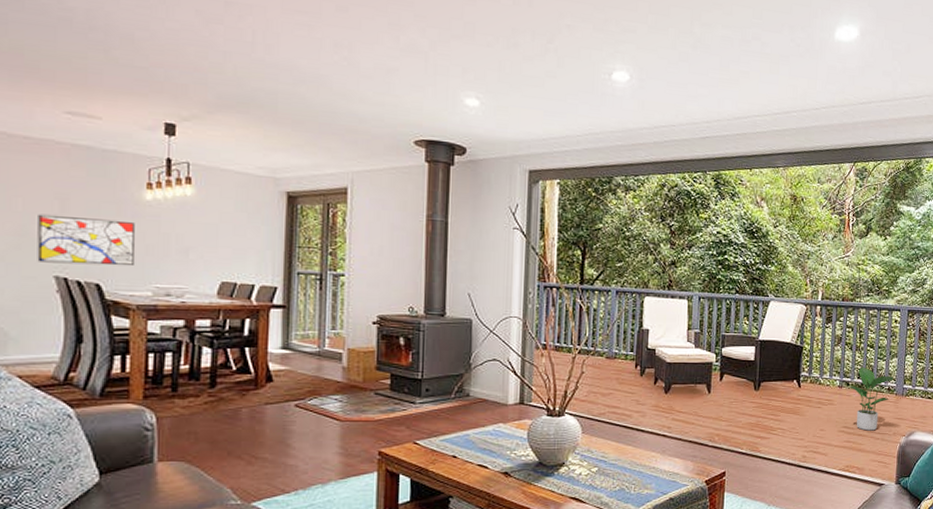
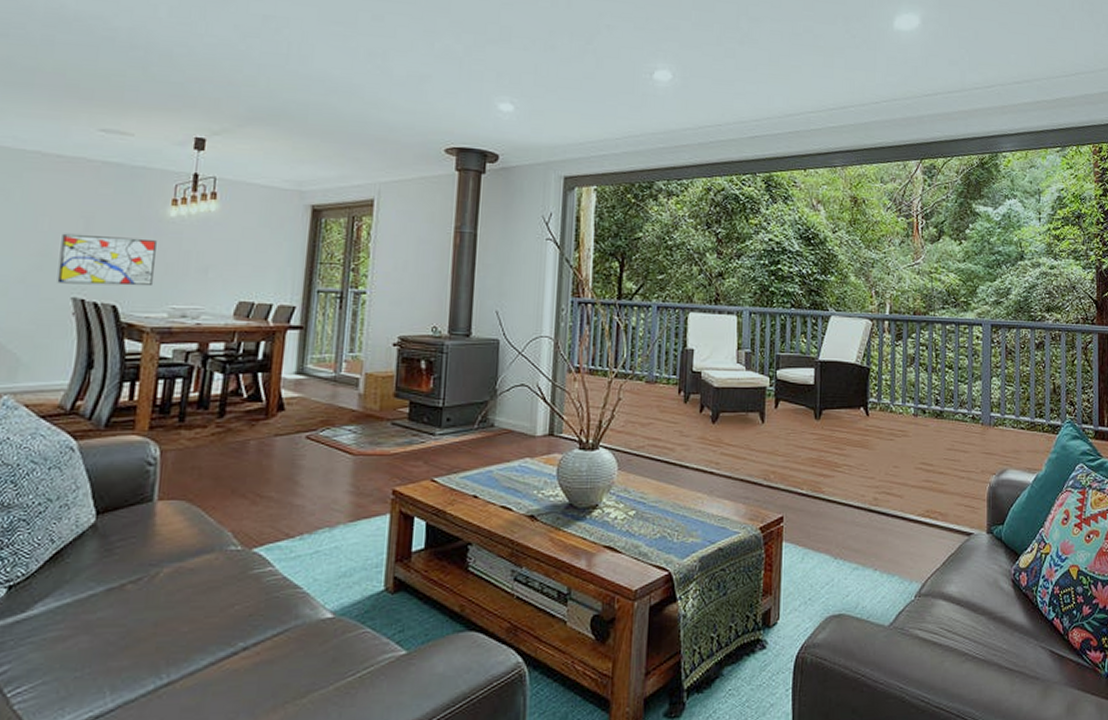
potted plant: present [849,366,894,431] -> none [926,391,978,468]

